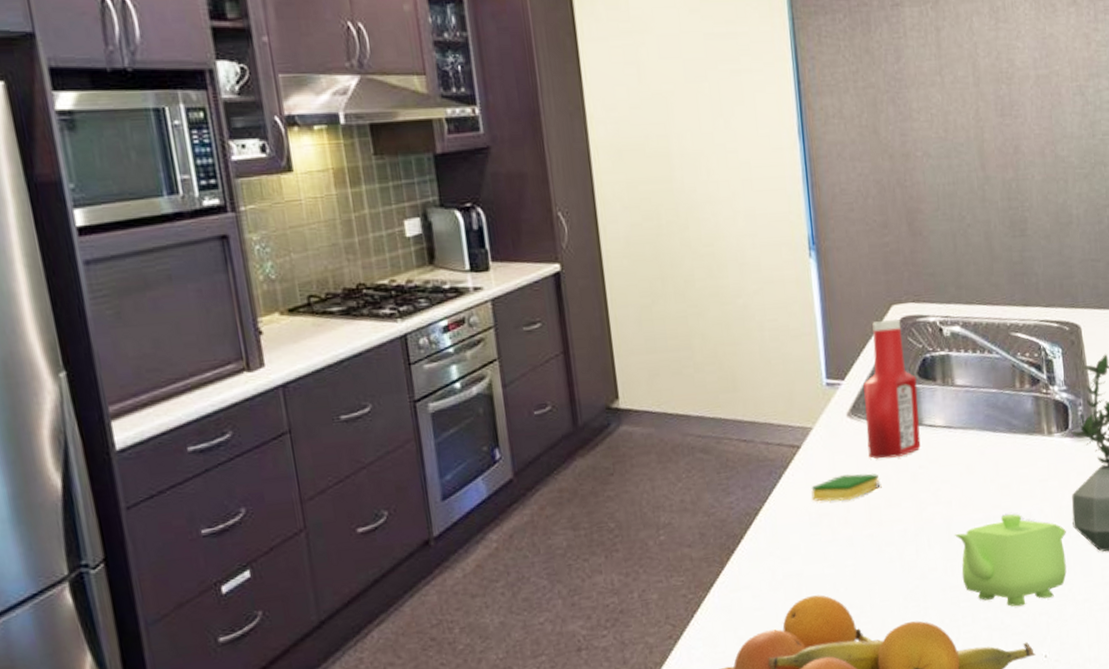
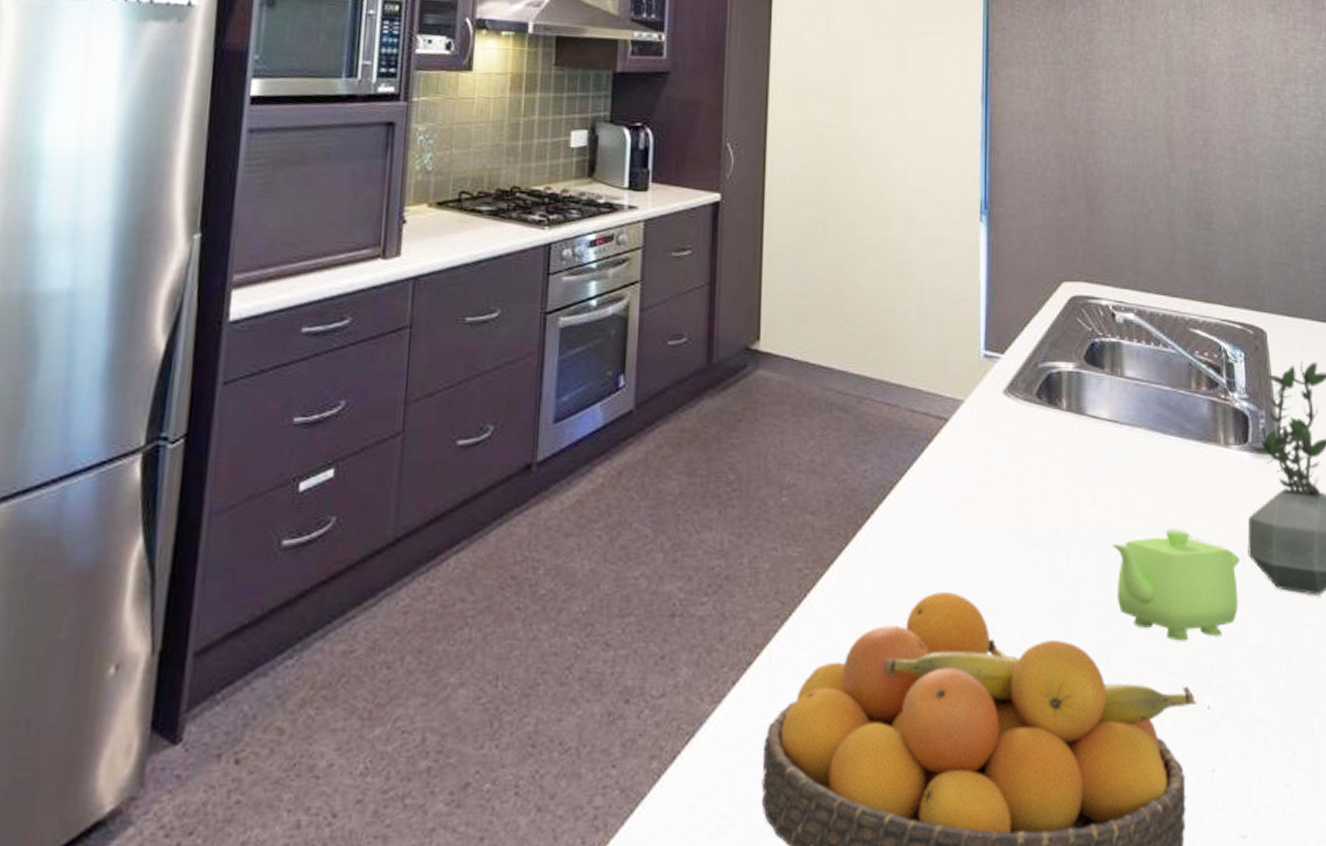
dish sponge: present [811,473,879,502] -> none [955,458,1031,488]
ketchup bottle: present [863,319,921,459] -> none [1023,297,1083,446]

